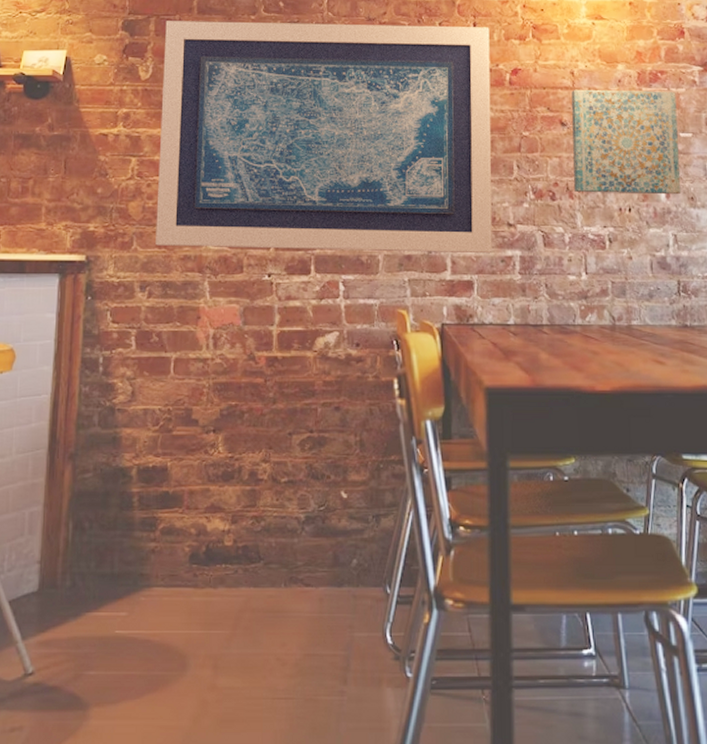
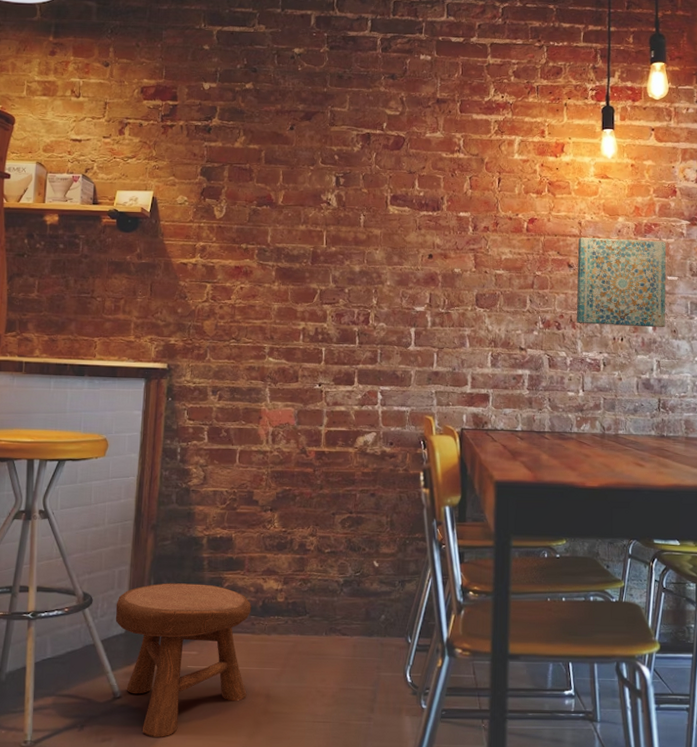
stool: none [25,526,193,724] -> present [115,583,251,737]
wall art: present [156,21,492,254] -> none [226,169,512,372]

